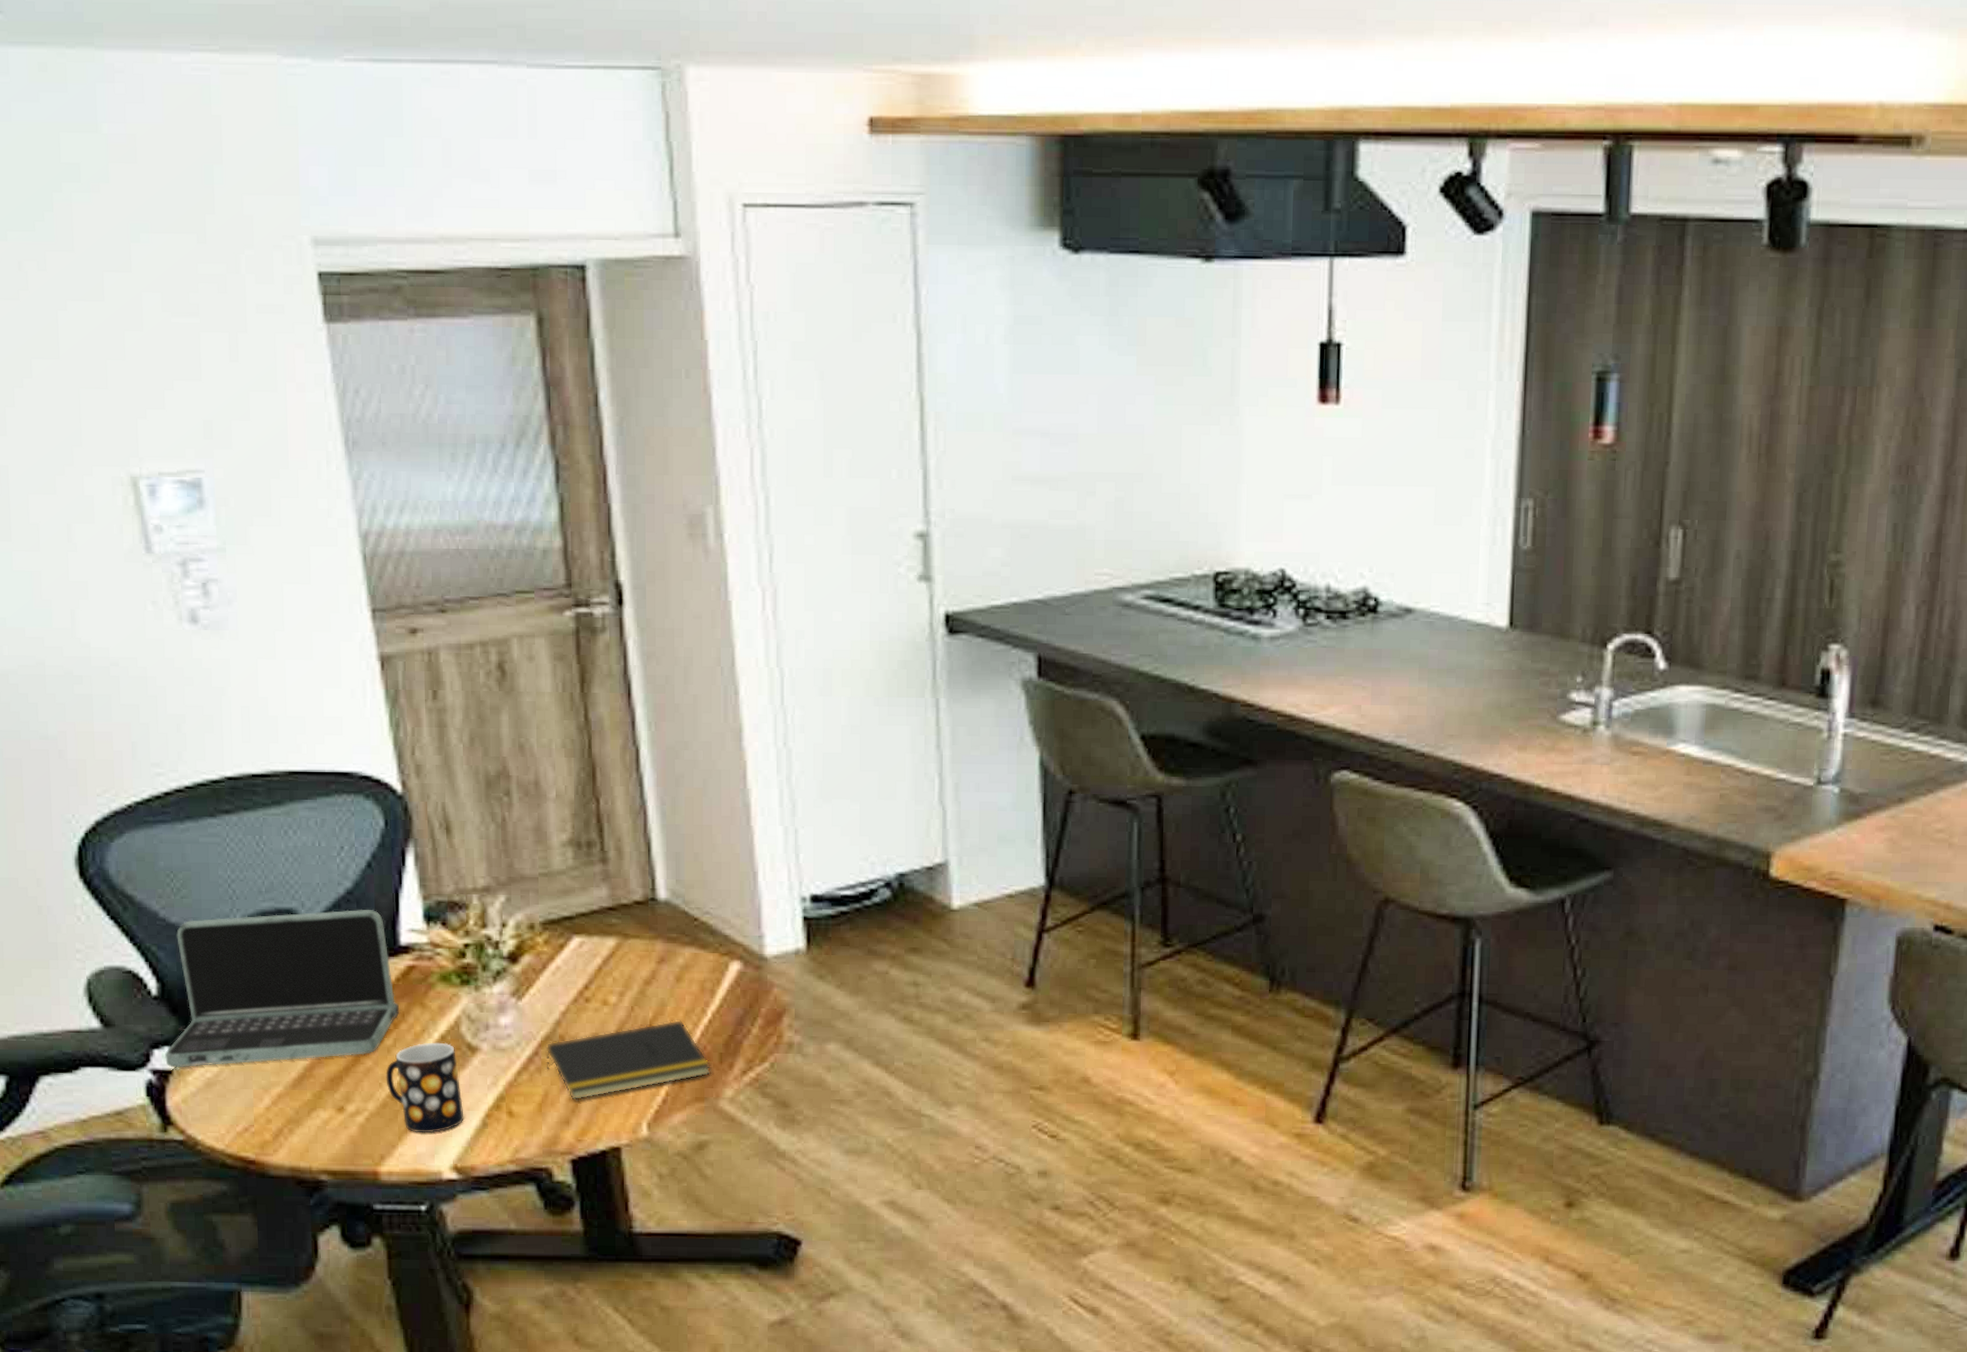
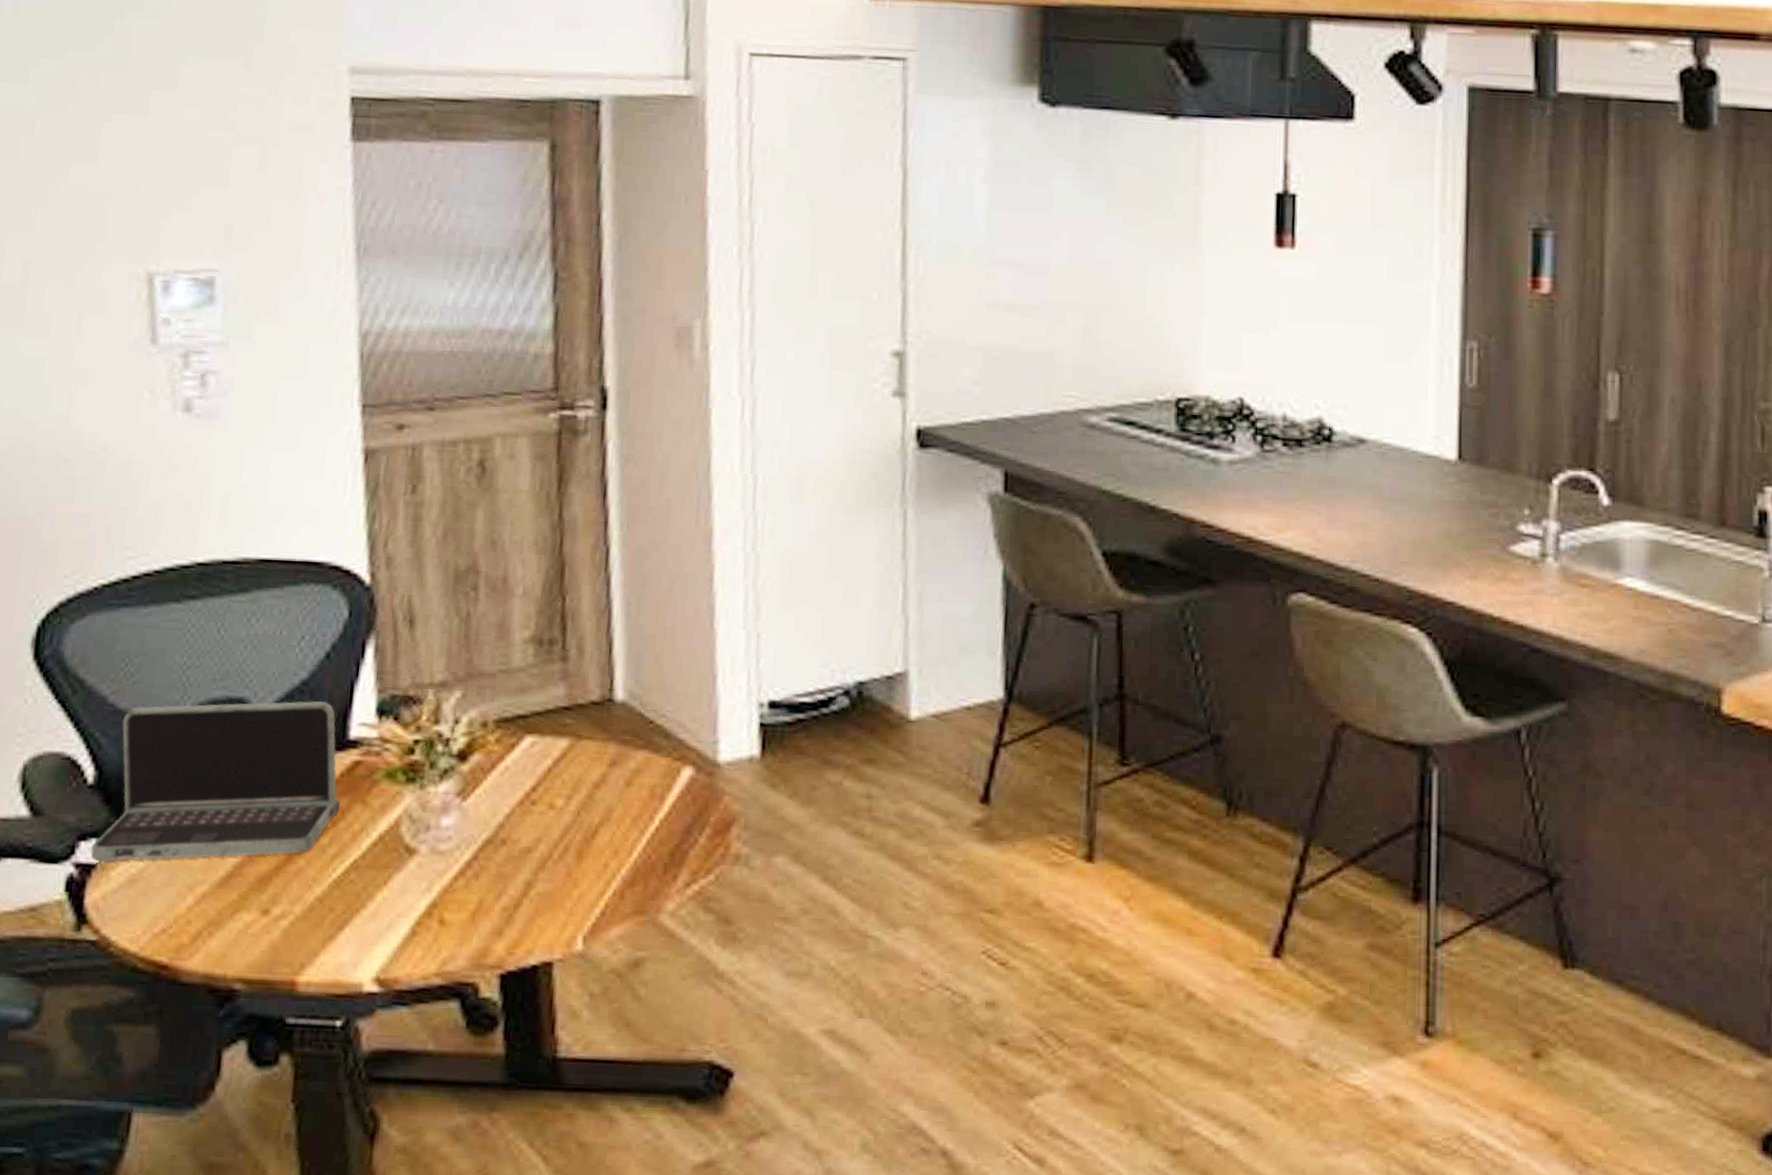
mug: present [386,1042,464,1134] -> none [316,842,394,941]
notepad: present [547,1019,711,1101] -> none [485,826,654,910]

